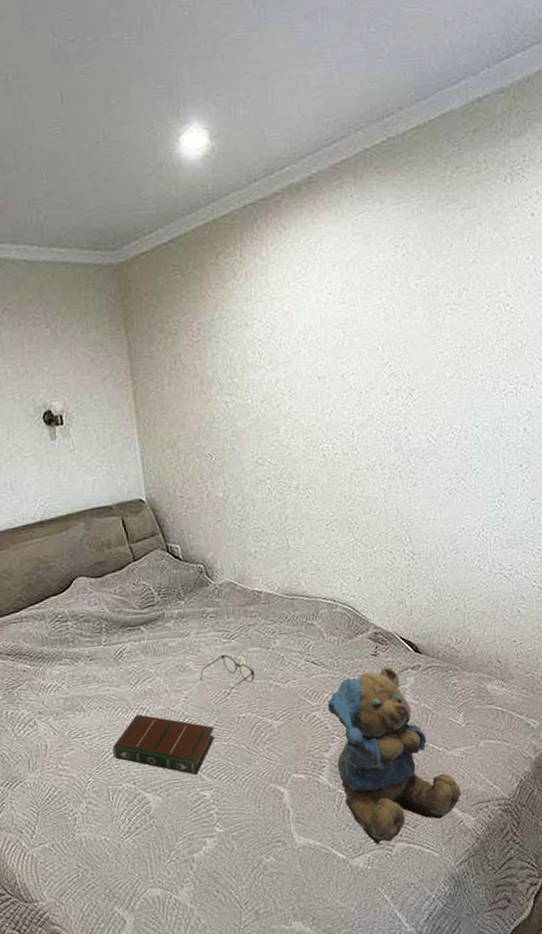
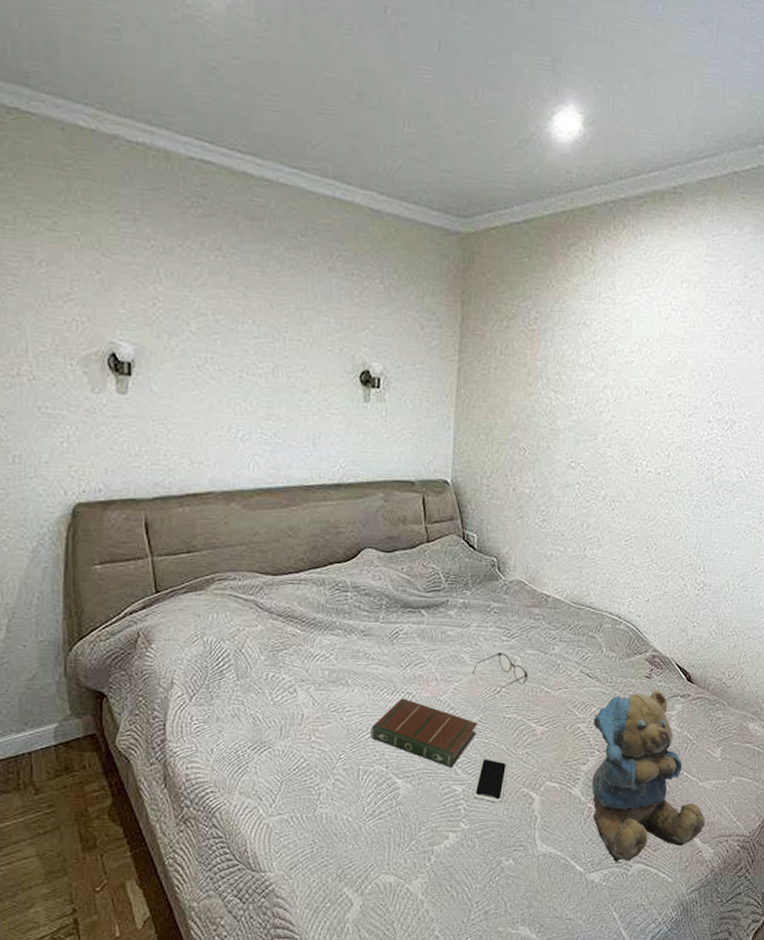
smartphone: none [222,760,253,803] -> present [474,758,508,803]

